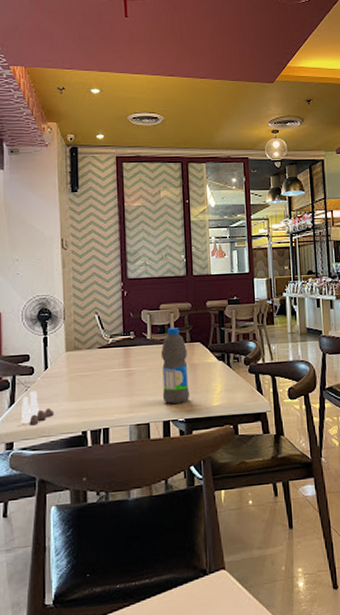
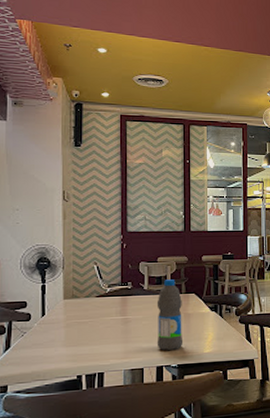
salt and pepper shaker set: present [20,390,55,426] -> none [15,336,50,370]

